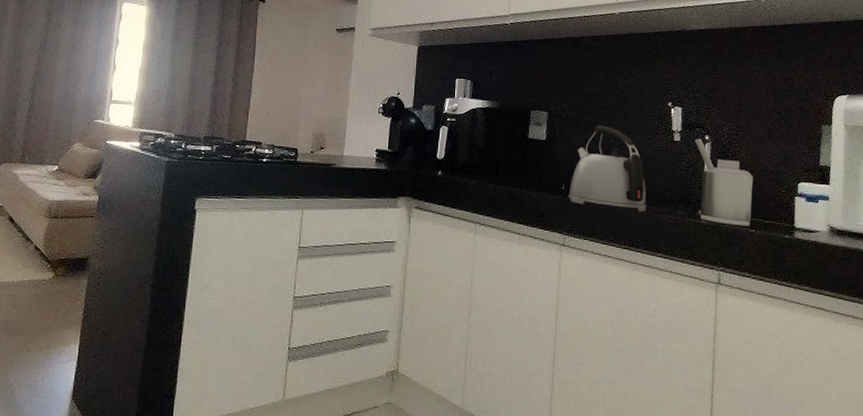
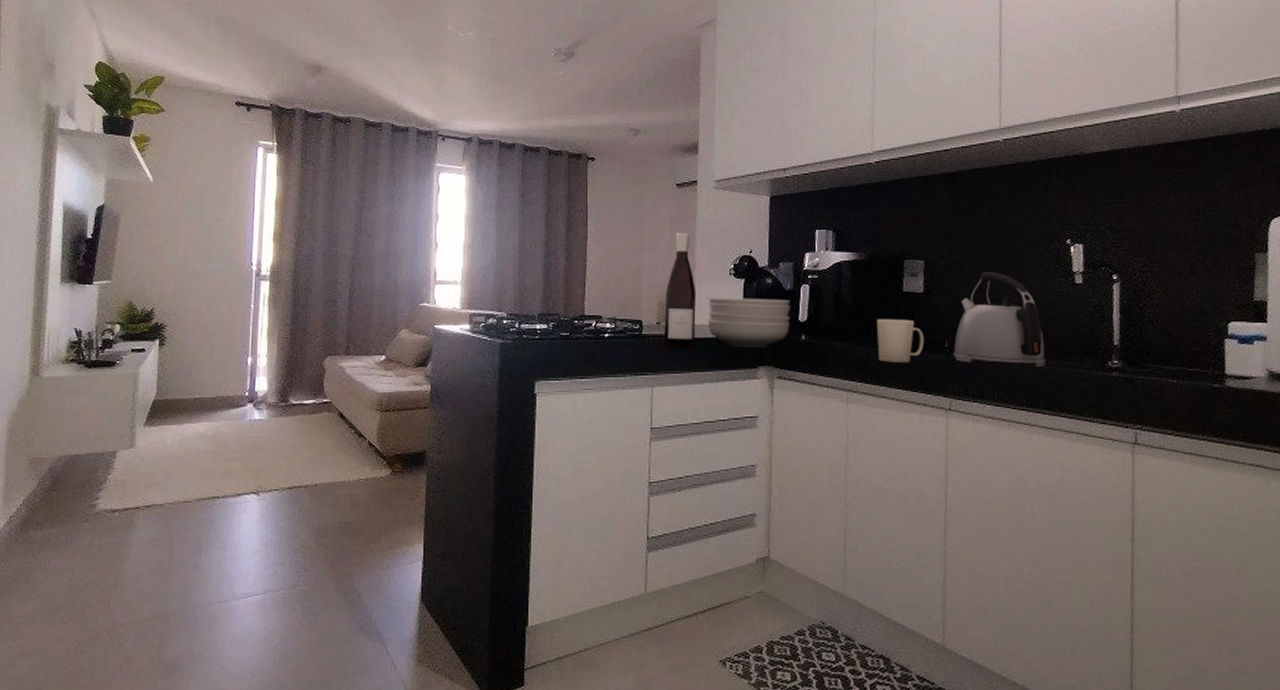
bottle: none [315,72,348,178] -> present [663,232,697,350]
bowl: none [356,132,431,180] -> present [707,297,791,348]
mug: none [503,160,544,202] -> present [876,318,924,364]
soap dispenser: present [695,138,753,227] -> none [1100,279,1173,378]

